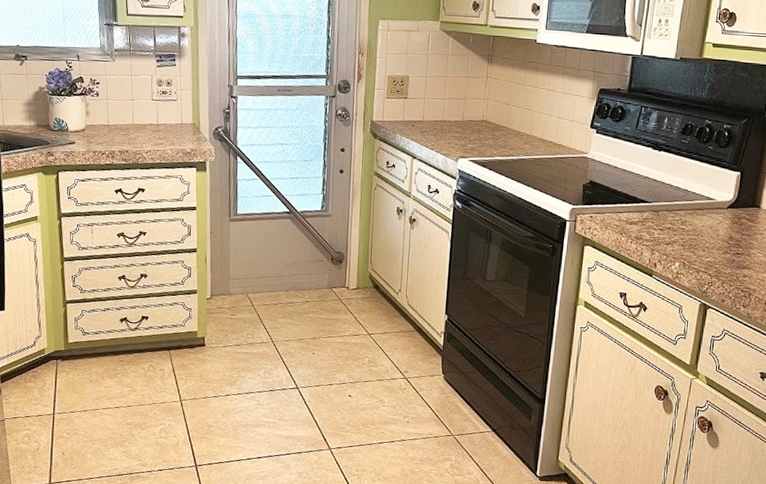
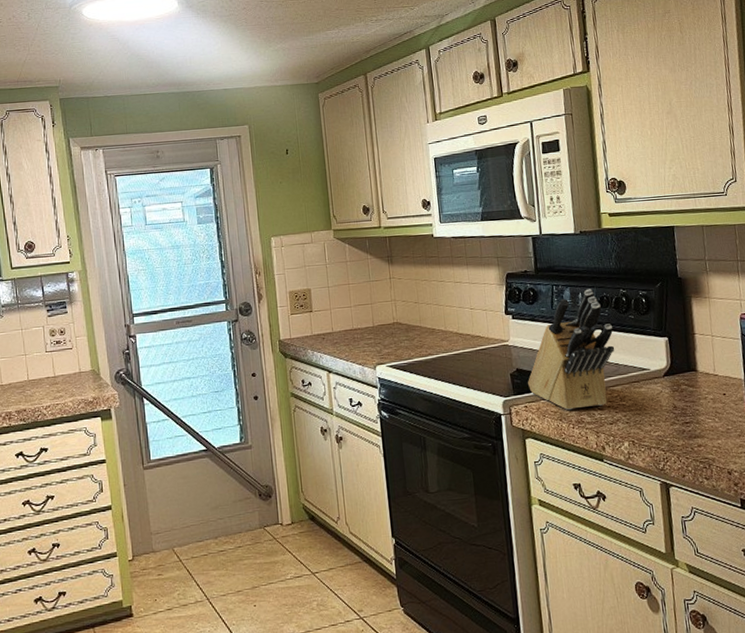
knife block: none [598,115,691,227] -> present [528,289,615,411]

